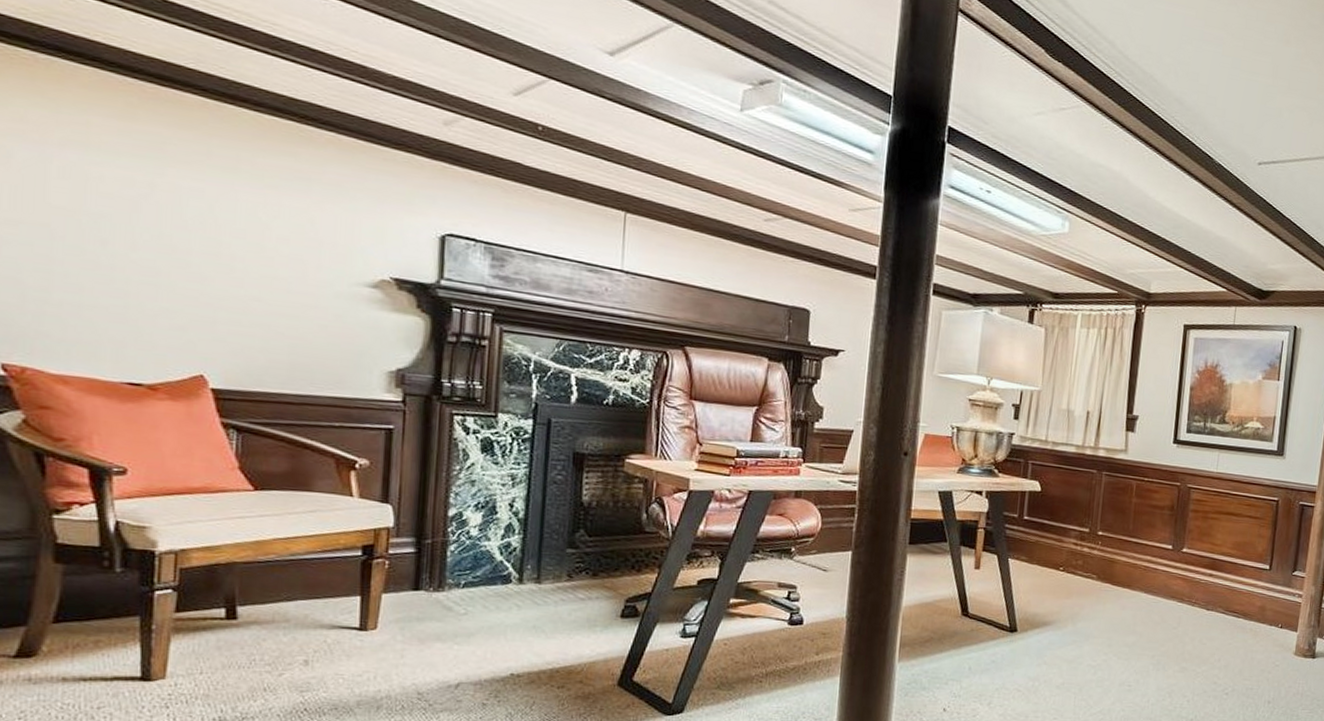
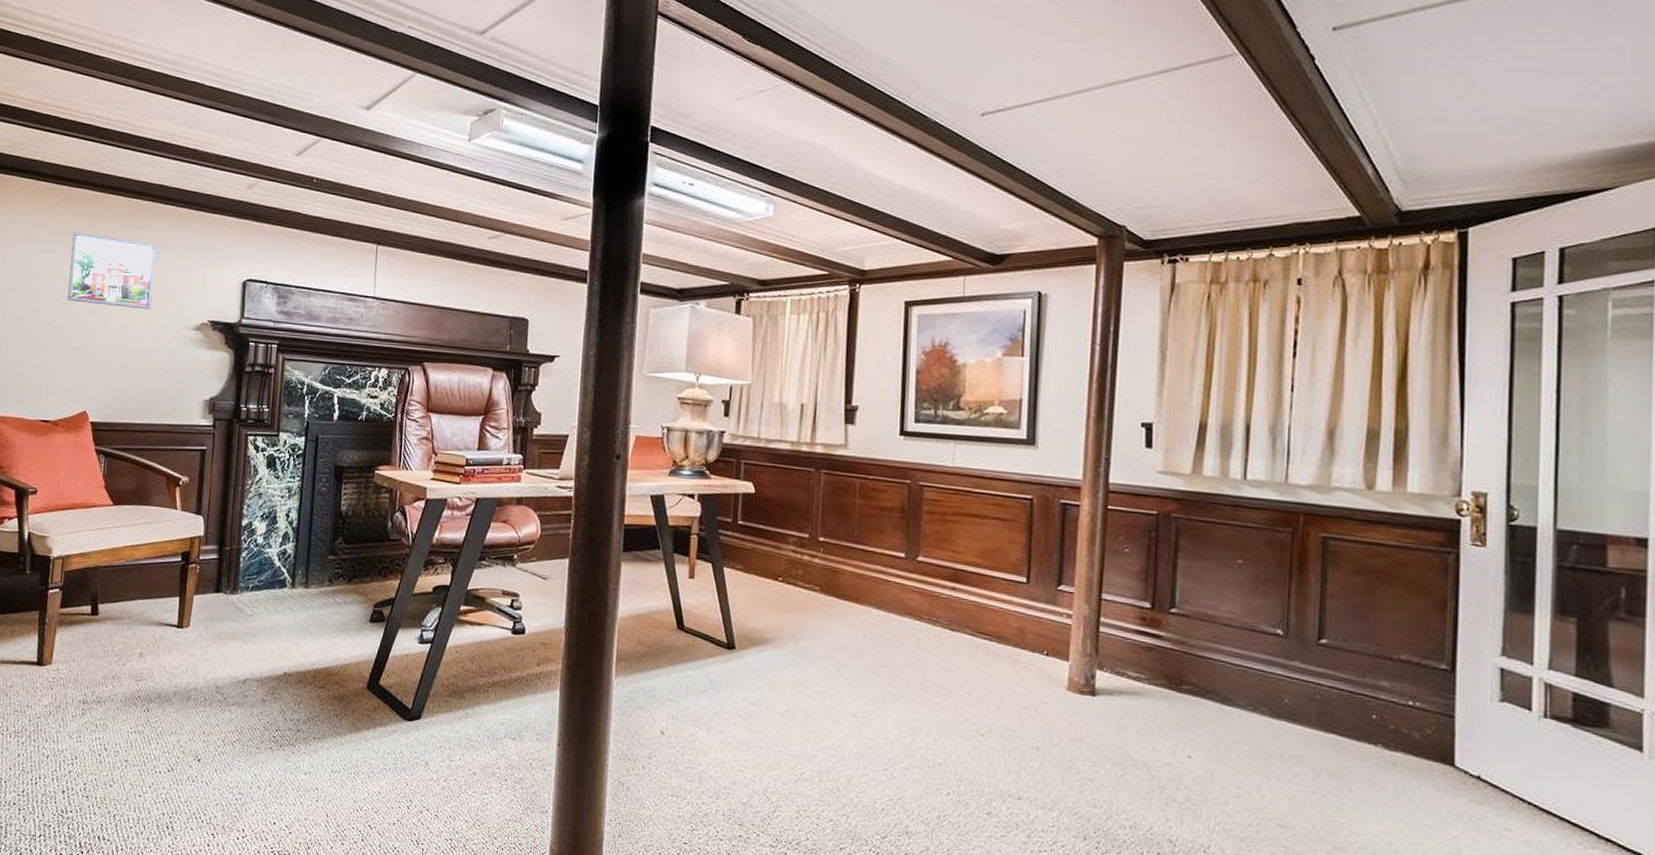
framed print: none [162,145,308,257] -> present [67,232,157,310]

